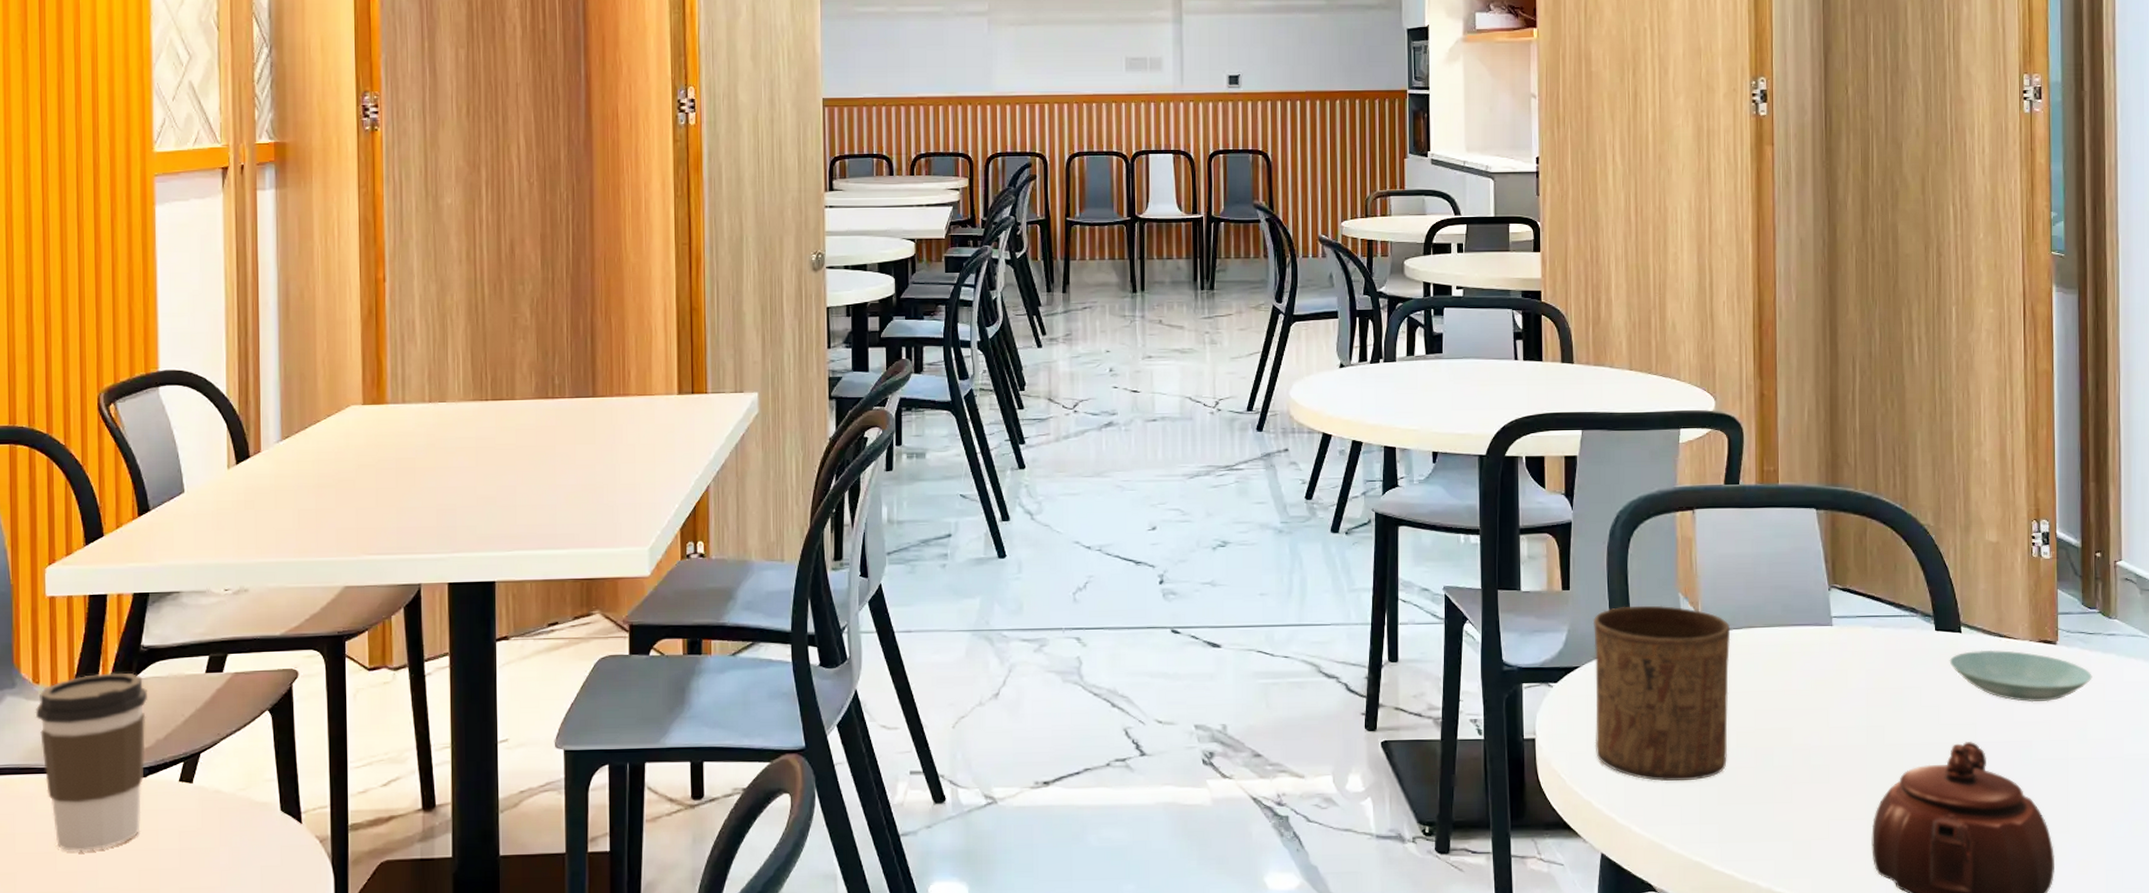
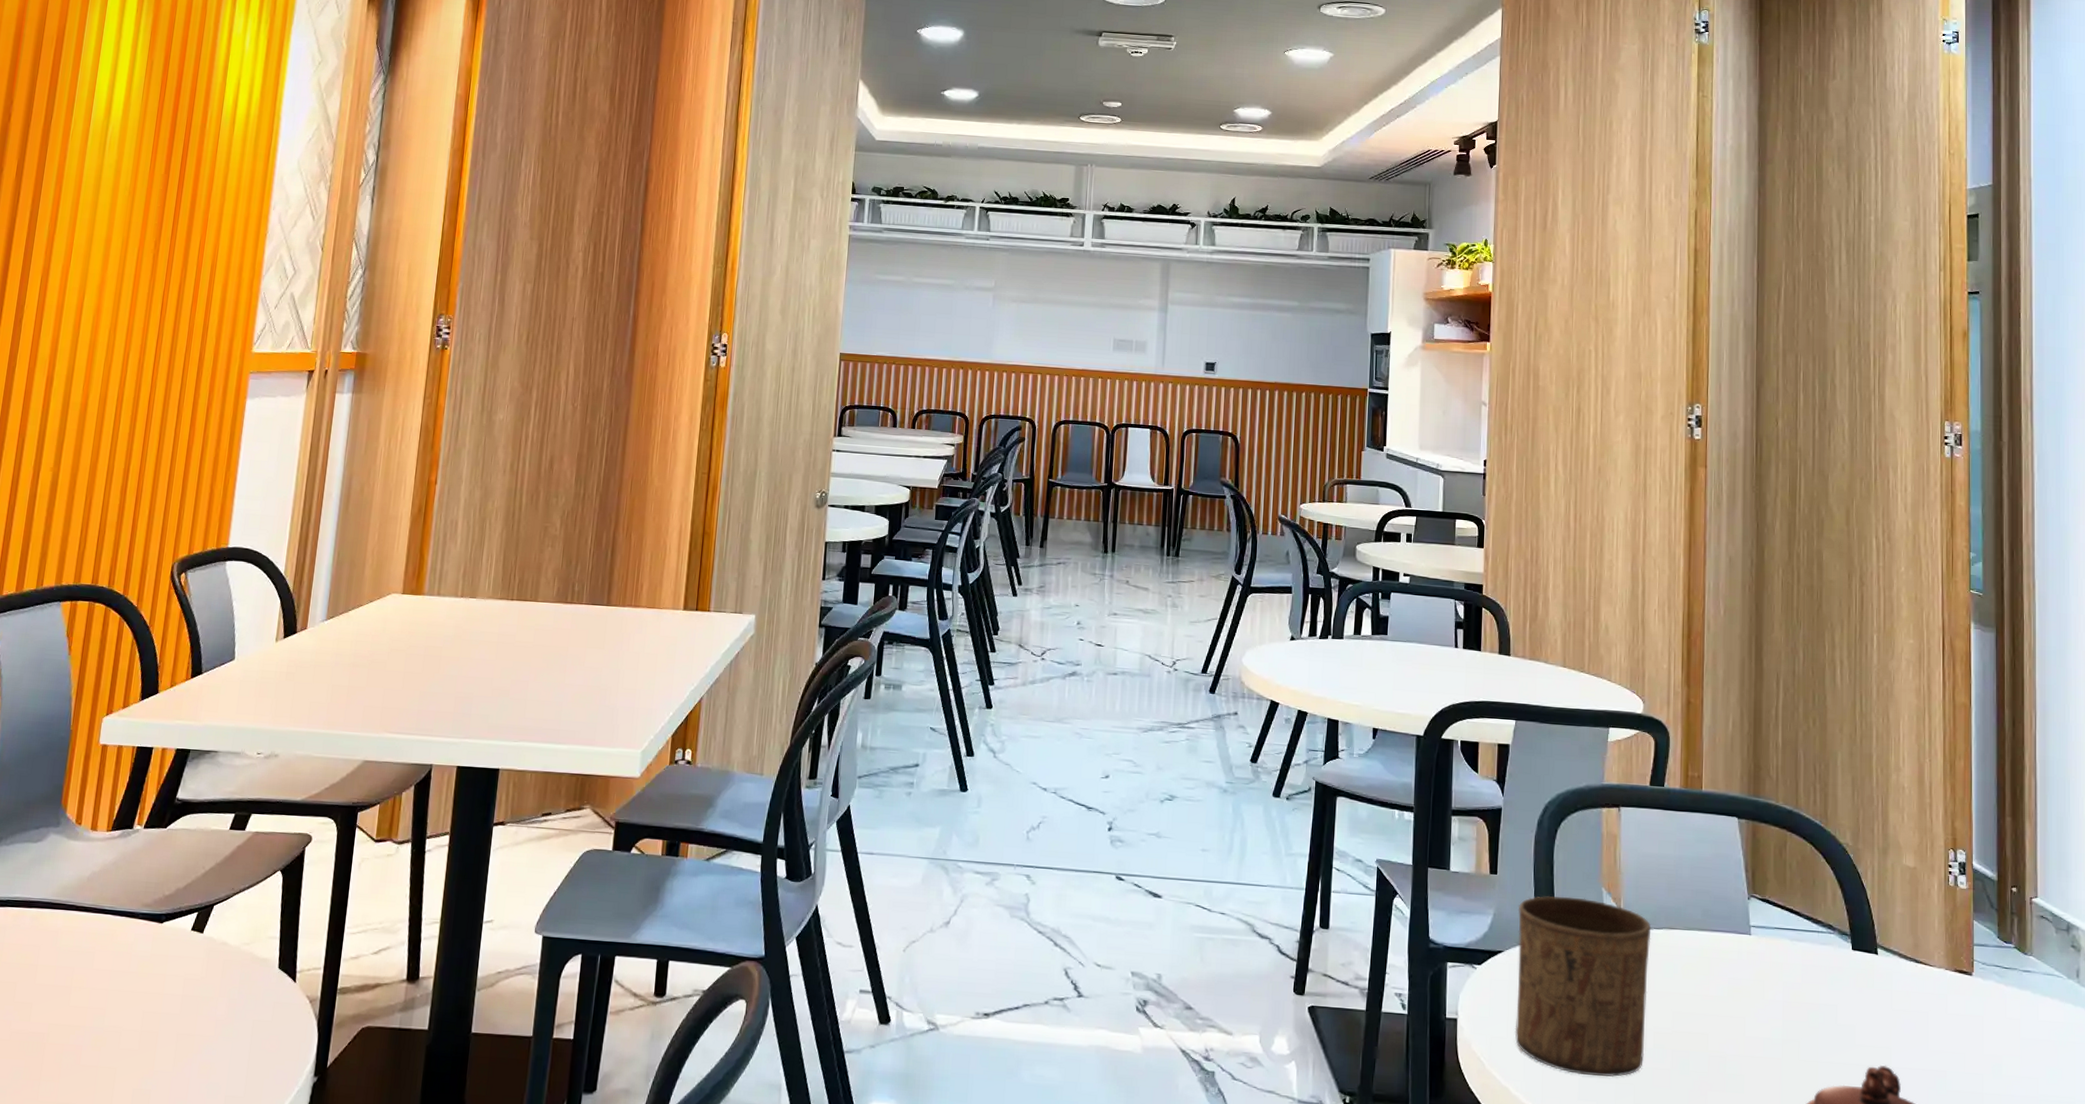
coffee cup: present [35,673,147,852] -> none [72,821,175,989]
saucer: present [1949,649,2092,703] -> none [1865,973,2008,1033]

